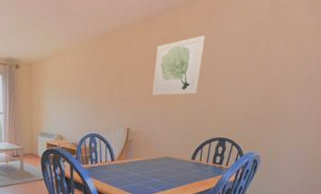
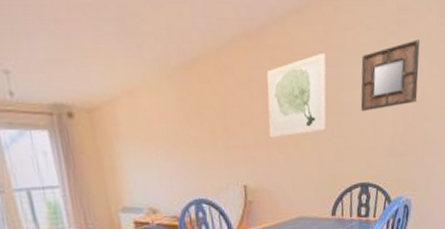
home mirror: none [228,29,287,83] -> present [360,39,420,112]

